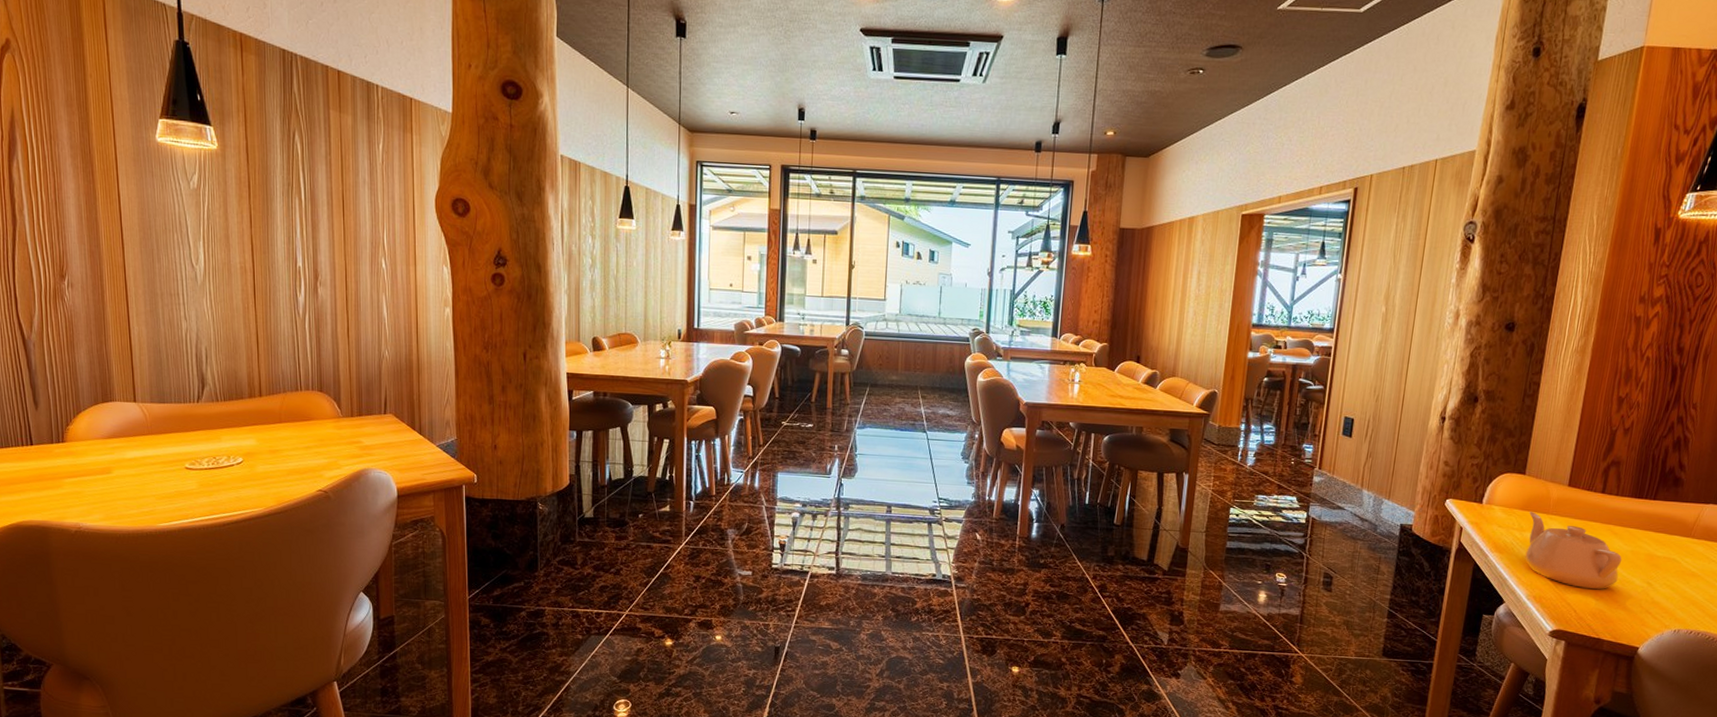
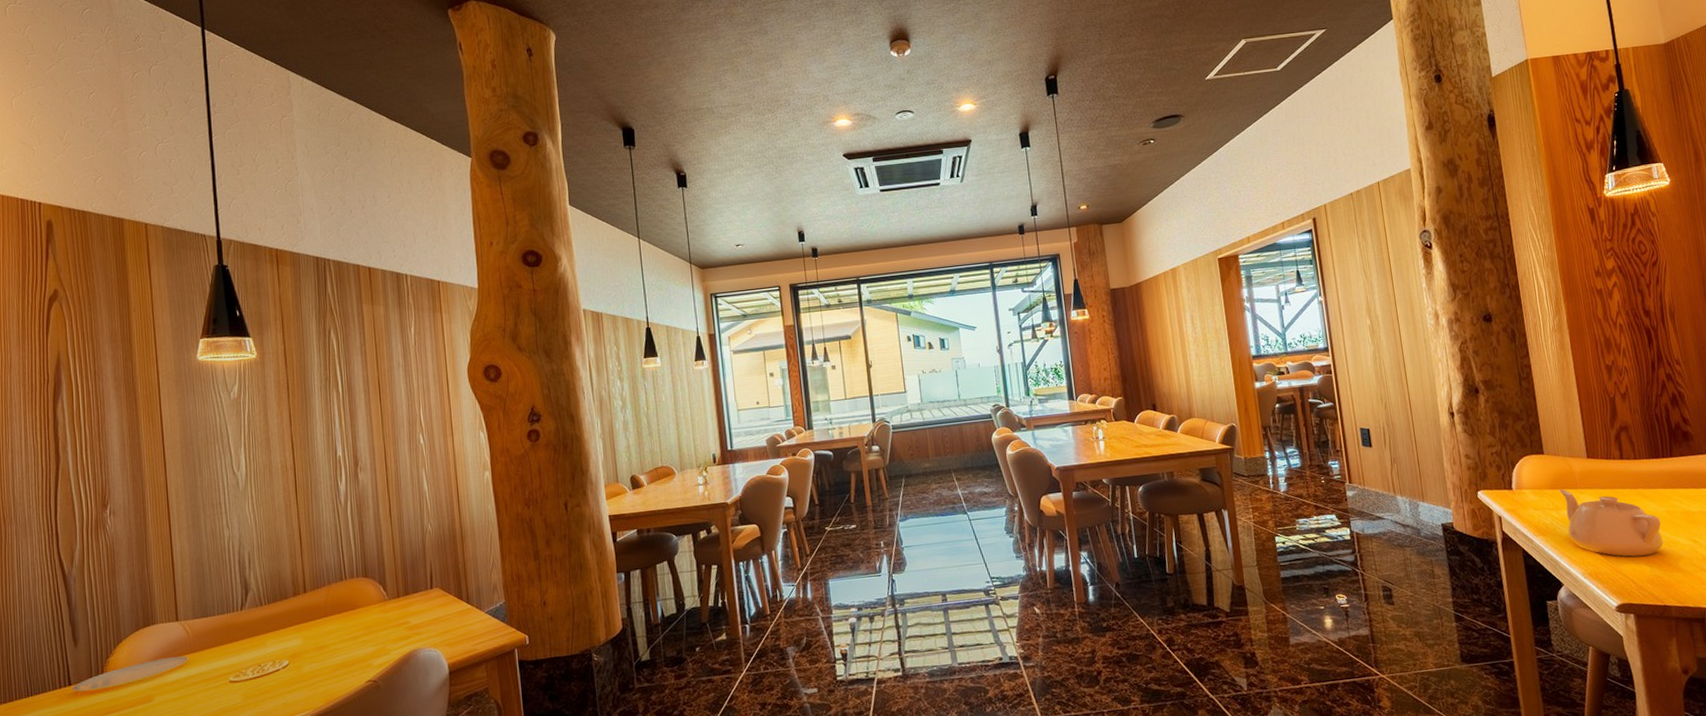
plate: none [33,435,146,455] -> present [71,656,189,692]

